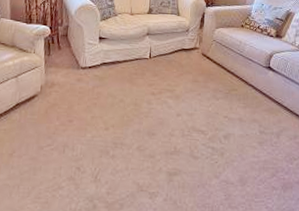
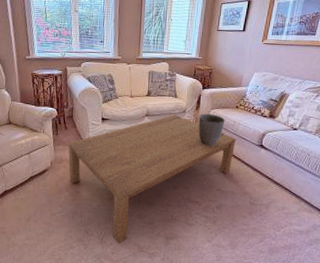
coffee table: none [61,33,242,182] -> present [68,114,236,244]
ceramic pot: none [202,33,230,68] -> present [198,114,225,146]

